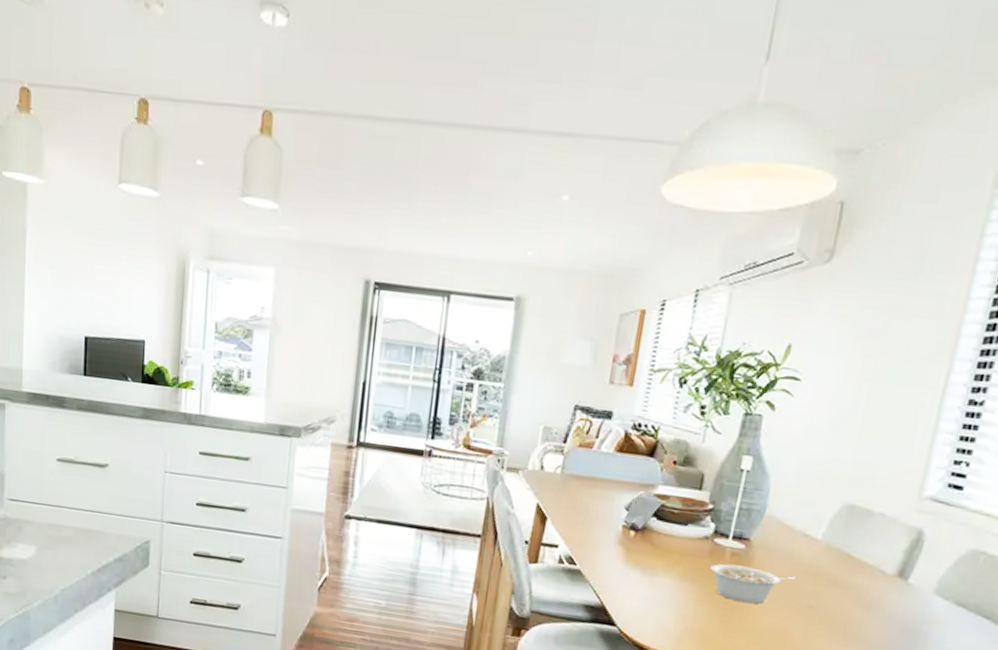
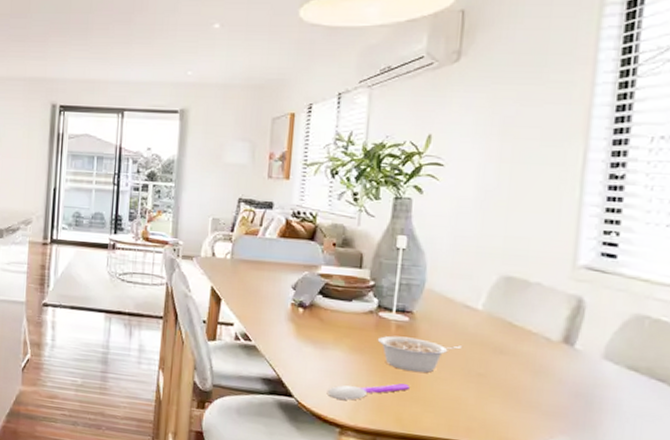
spoon: none [652,614,738,631] -> present [328,383,410,400]

